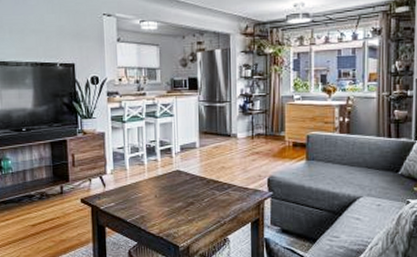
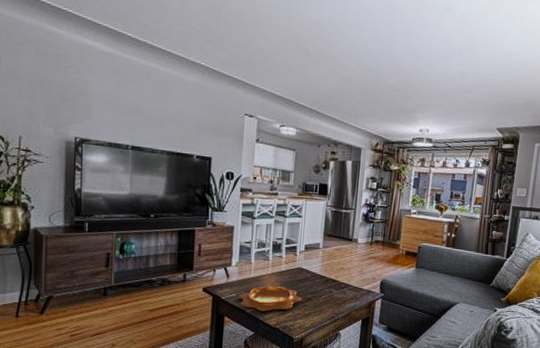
decorative bowl: none [116,191,183,220] -> present [238,285,302,312]

